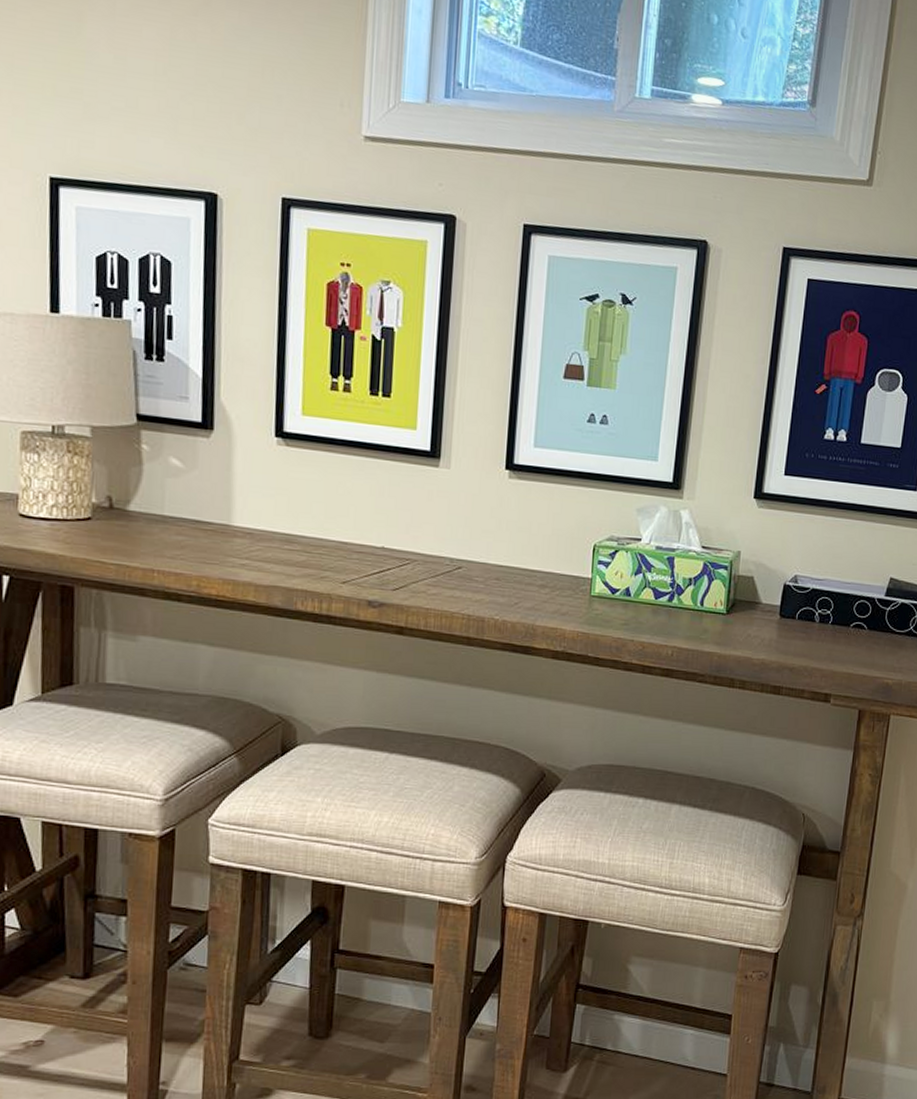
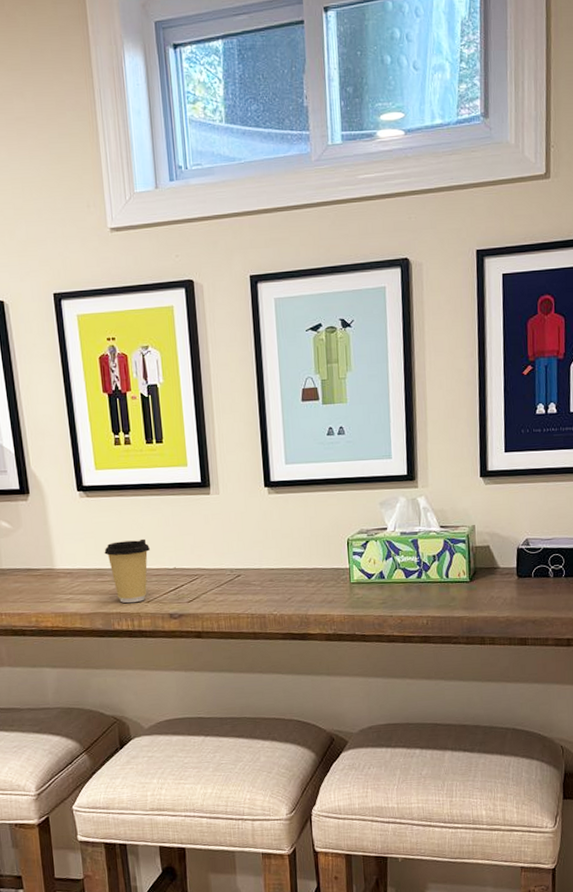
coffee cup: none [297,504,356,582] -> present [104,538,150,604]

